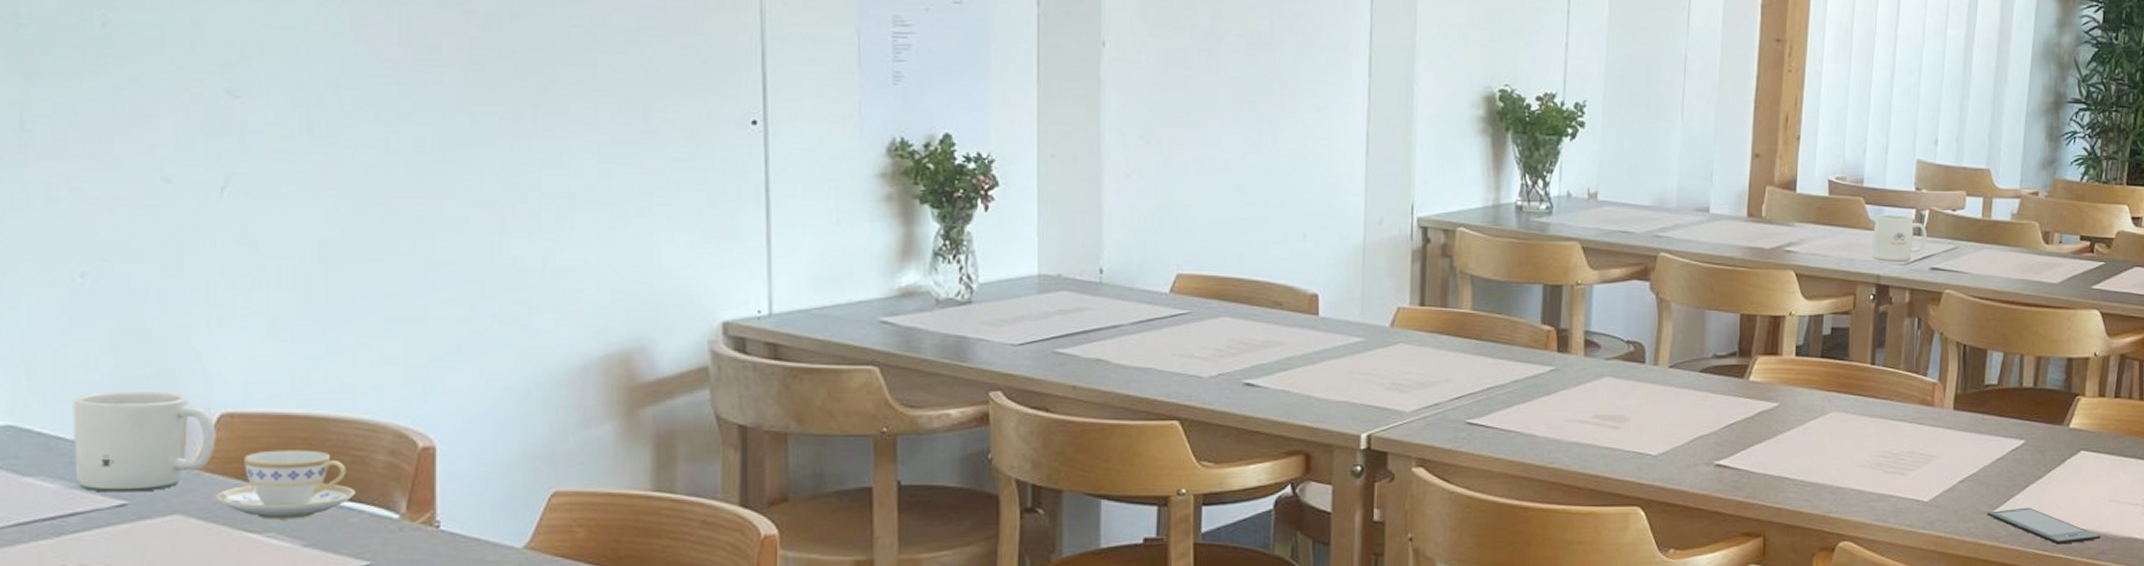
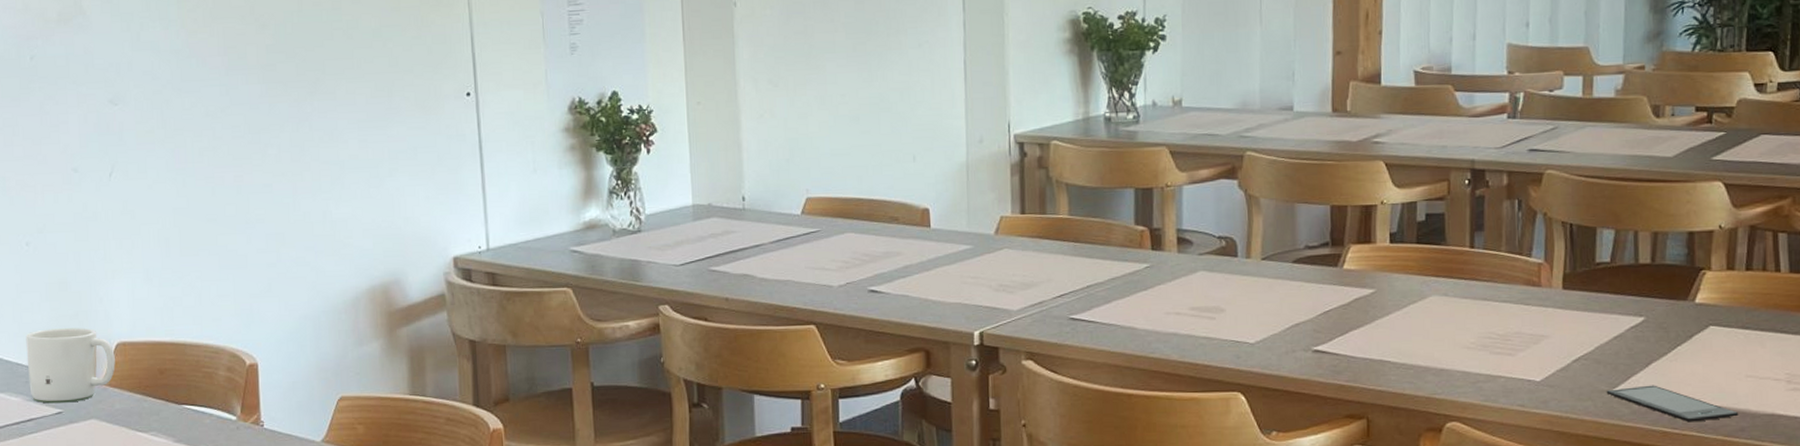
teacup: present [216,450,355,520] -> none [117,368,207,422]
mug: present [1873,214,1927,262] -> none [1464,99,1523,147]

